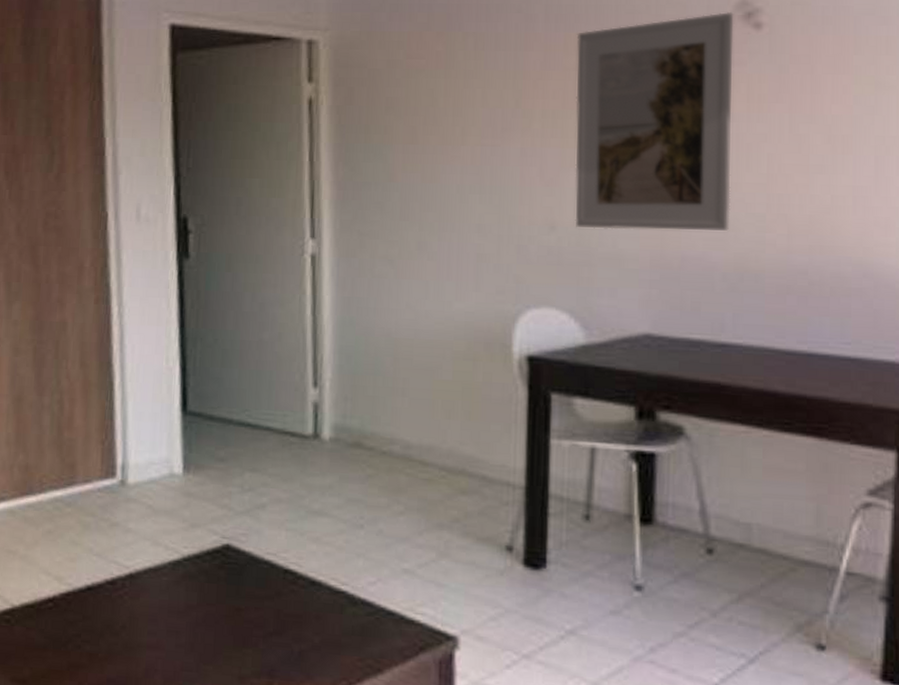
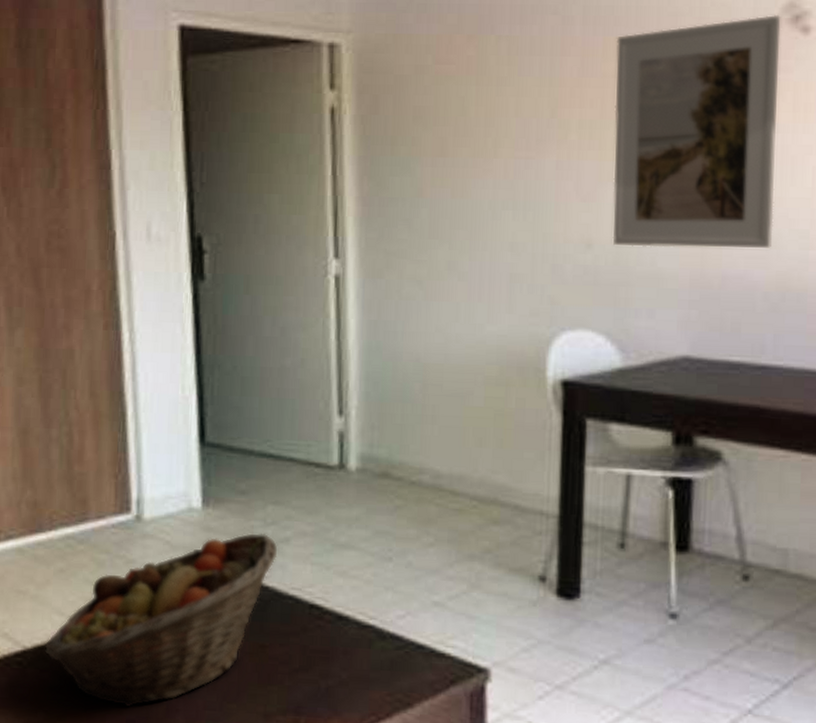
fruit basket: none [31,499,255,667] -> present [44,533,278,708]

